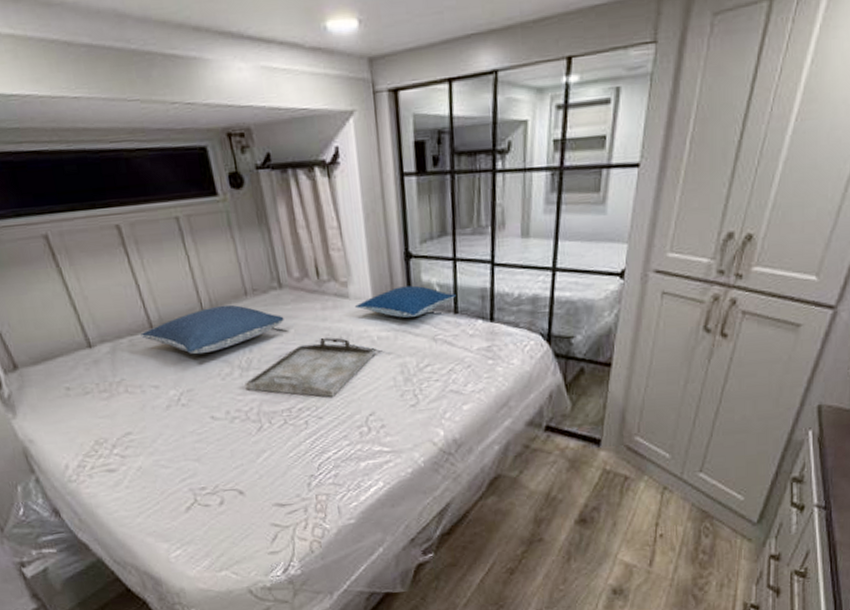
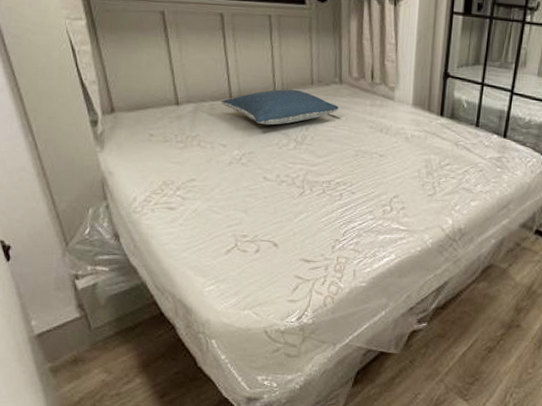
serving tray: present [244,337,374,398] -> none [296,129,406,178]
pillow: present [354,285,456,318] -> none [397,98,479,124]

